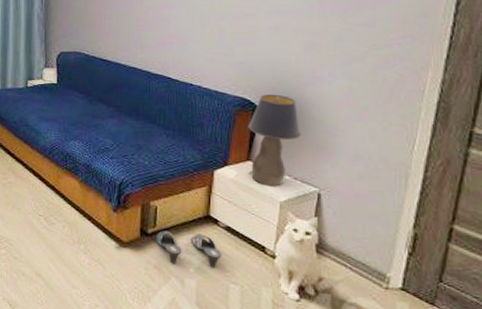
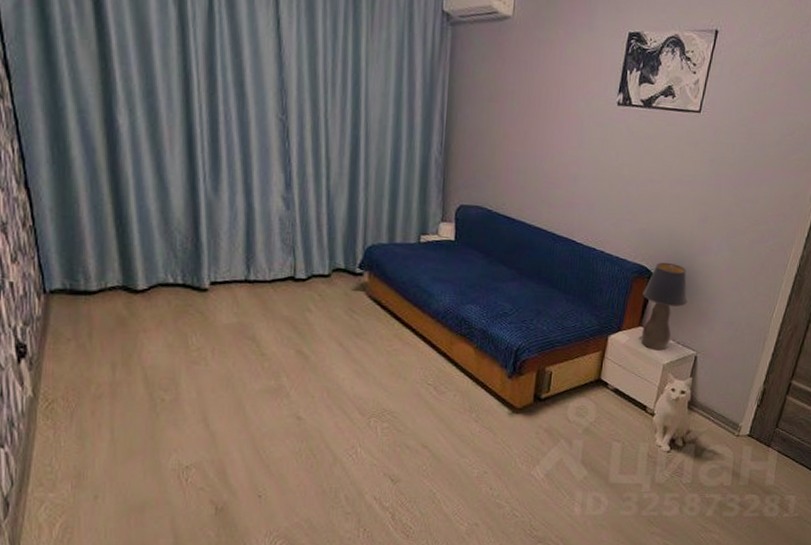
slippers: present [155,231,222,268] -> none [548,395,609,428]

